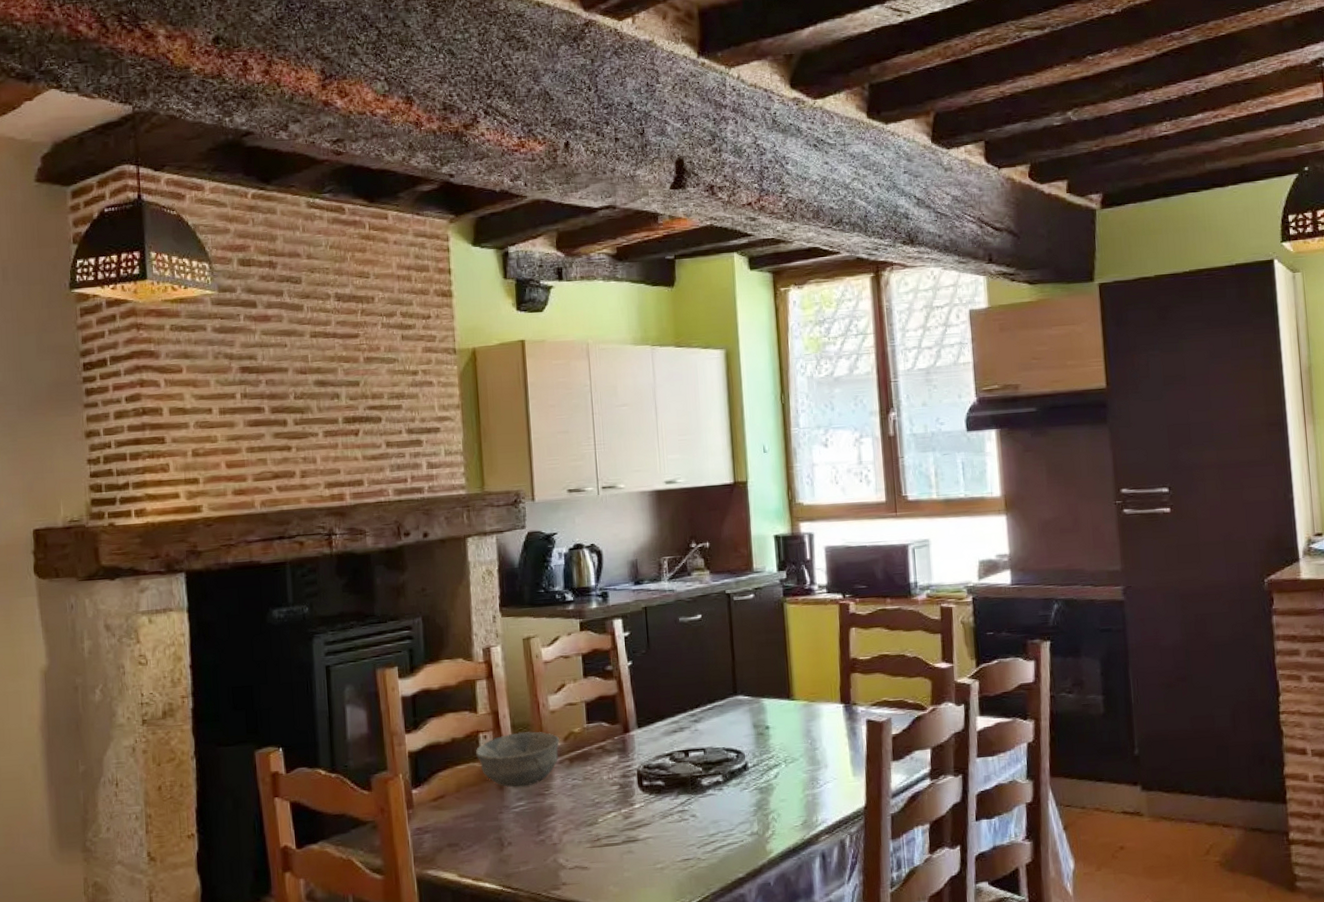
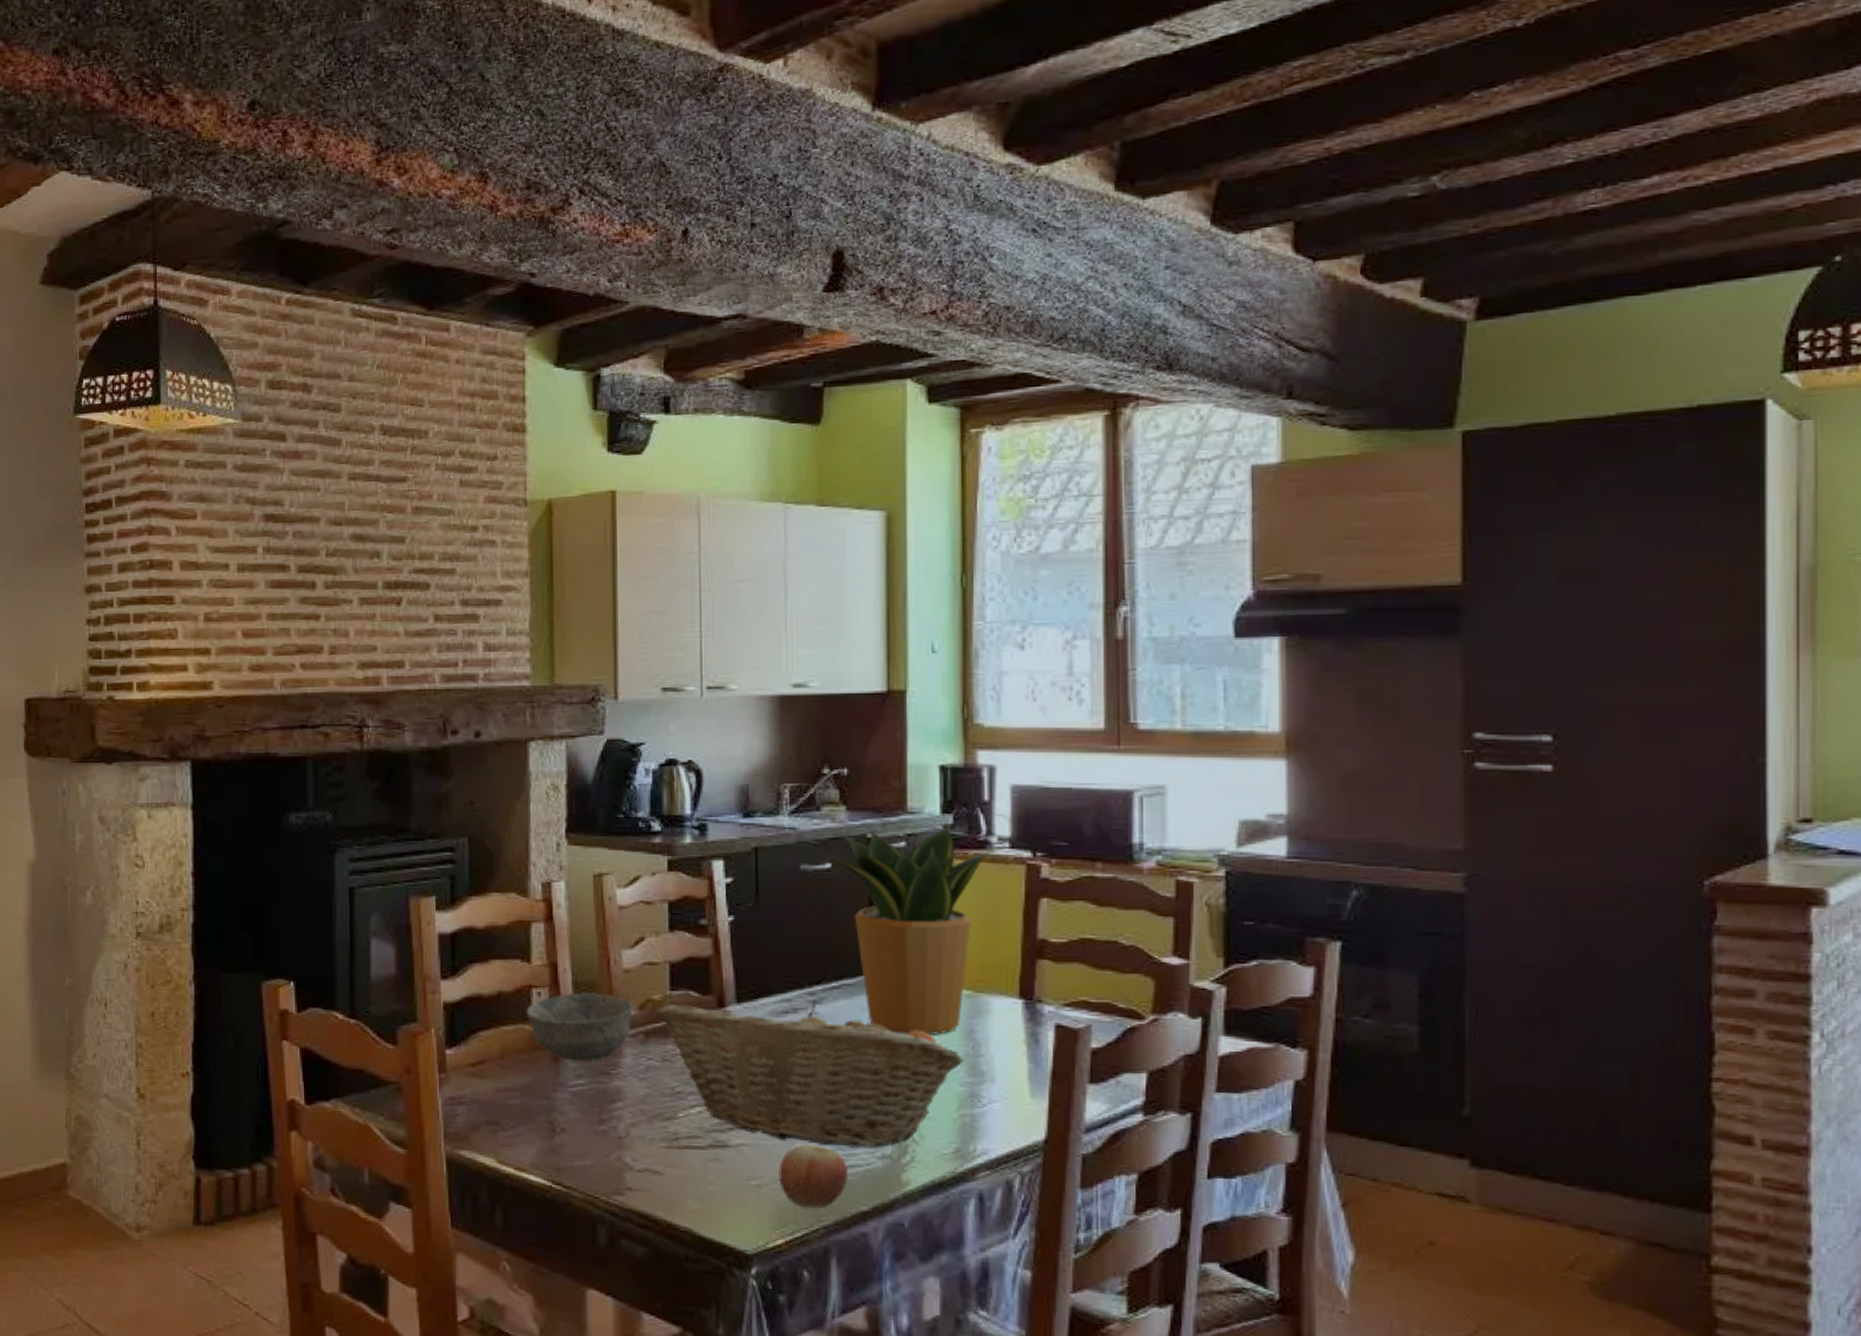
fruit basket: none [576,721,805,831] -> present [655,1002,964,1148]
apple: none [676,831,728,880] -> present [779,1145,849,1208]
potted plant: none [691,579,818,739] -> present [818,825,996,1035]

